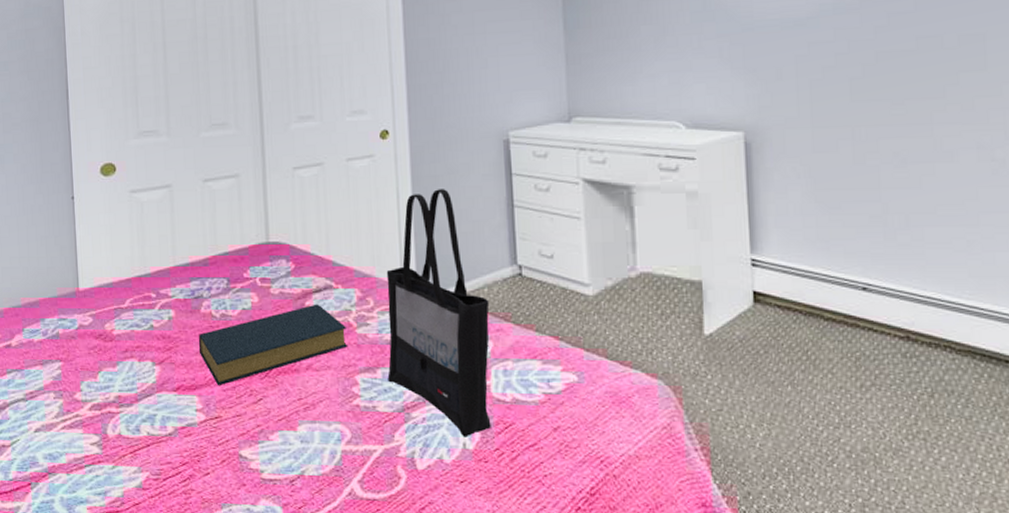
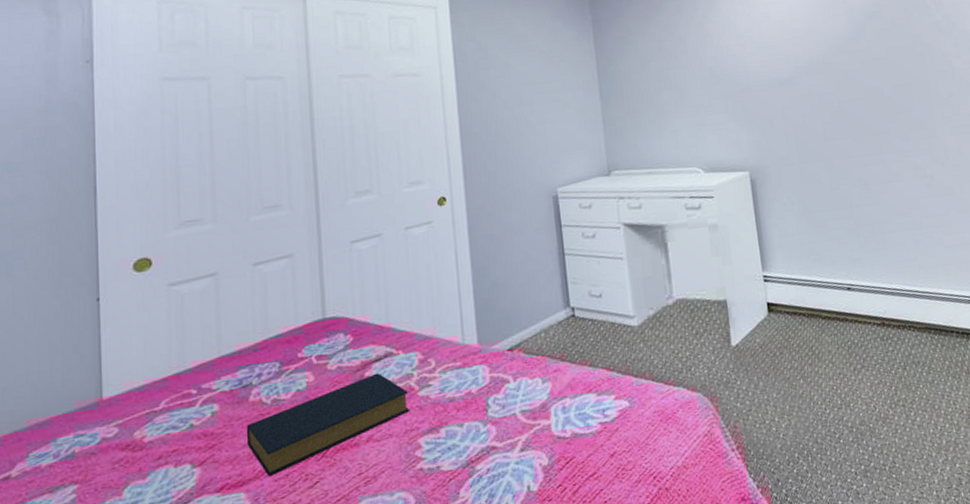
tote bag: present [386,189,491,438] -> none [447,246,553,480]

